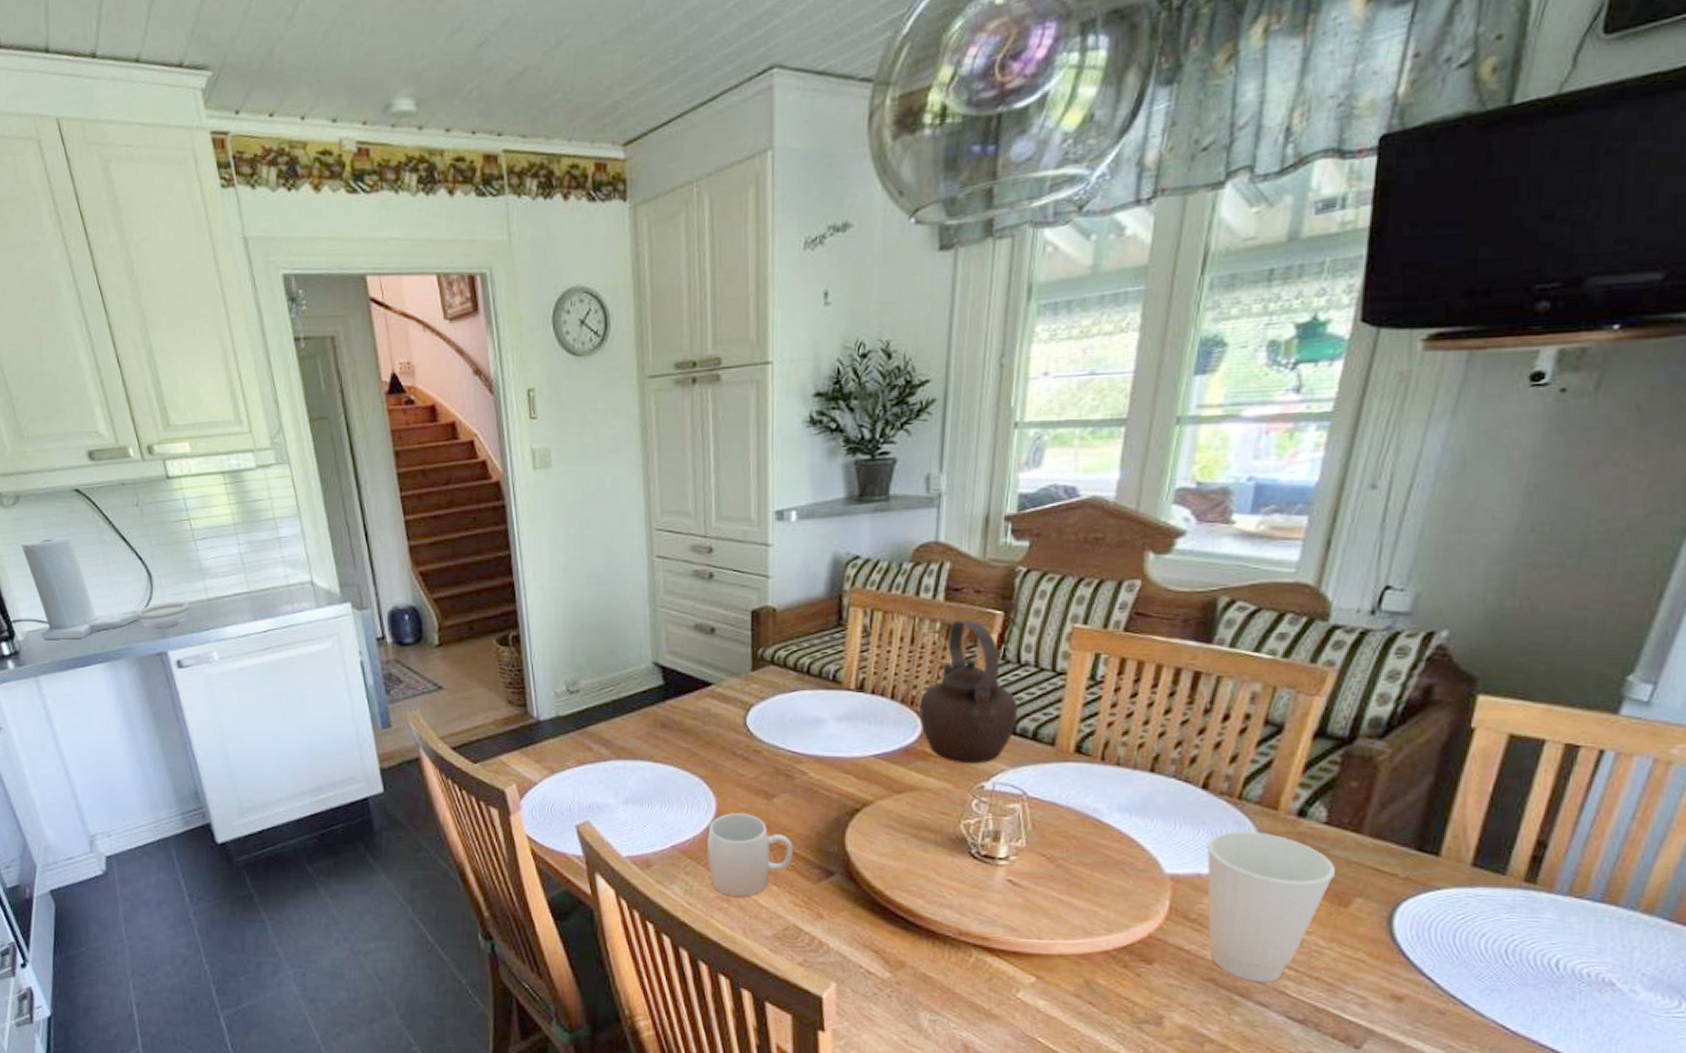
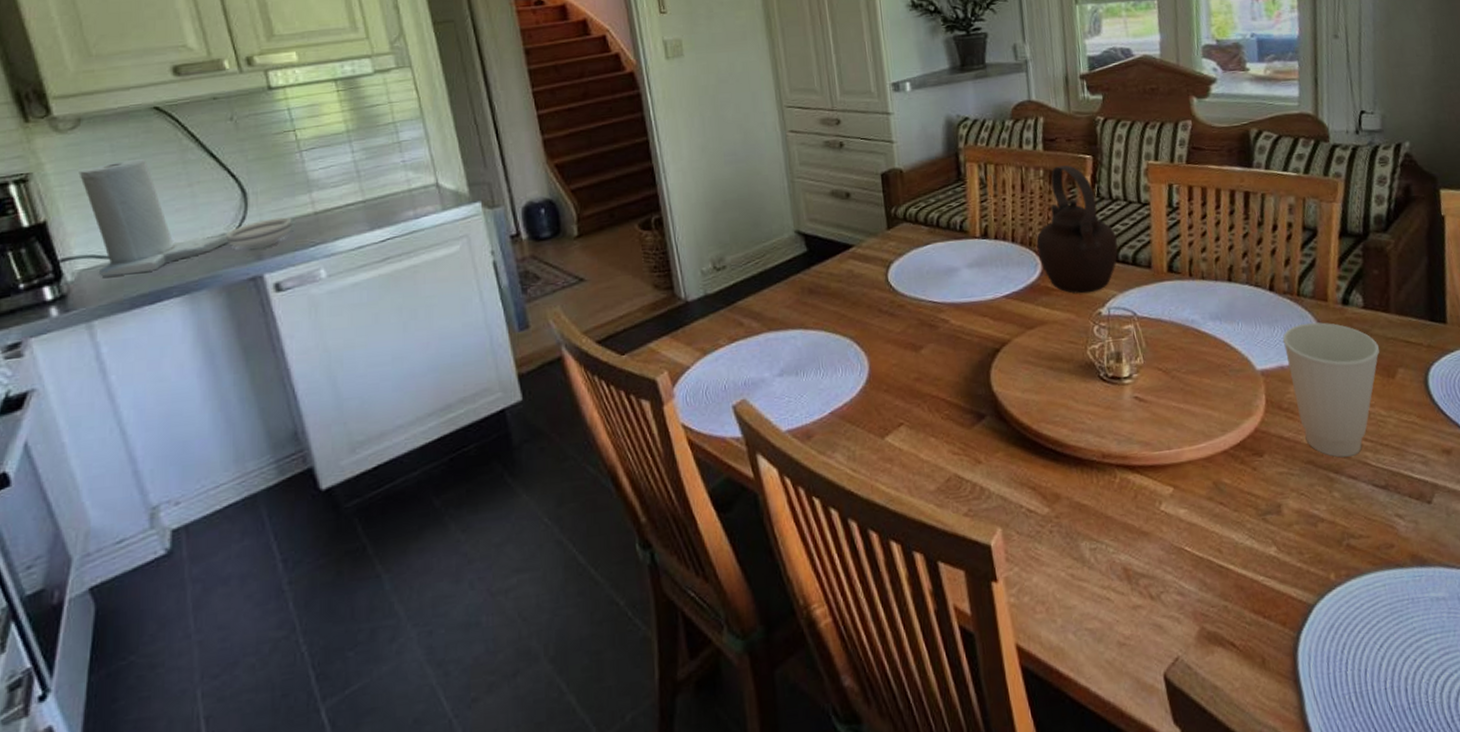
mug: present [706,813,794,898] -> none [864,368,946,456]

